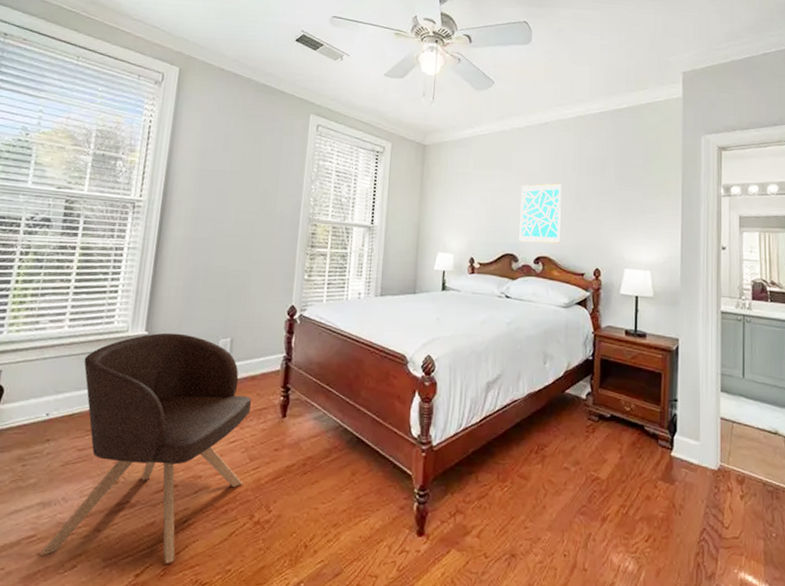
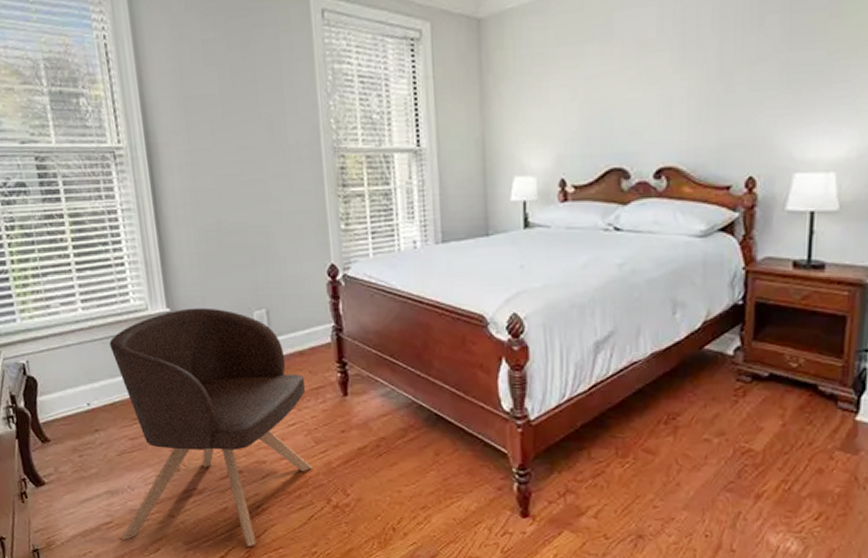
wall art: present [519,183,562,244] -> none [630,52,694,149]

